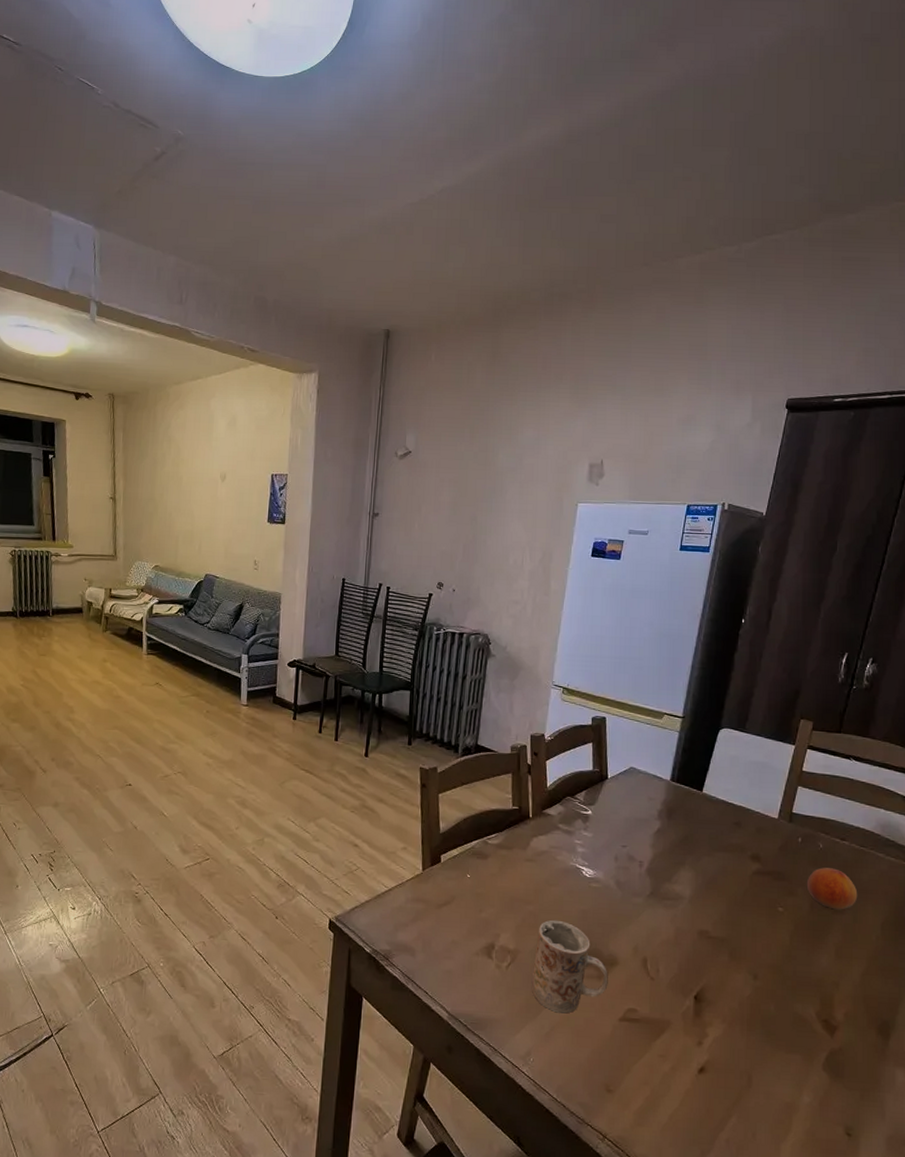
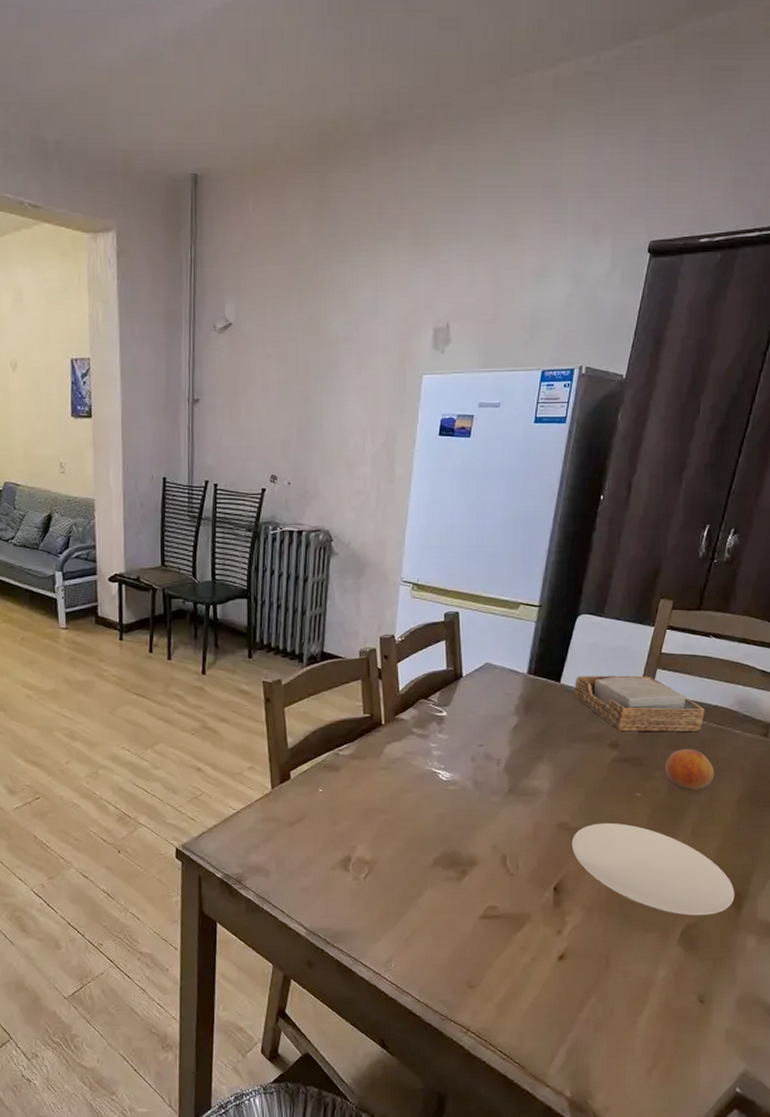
mug: present [531,919,608,1014] -> none [390,826,468,918]
plate: none [712,934,882,1043] -> present [571,822,735,917]
napkin holder: none [715,786,847,852] -> present [573,675,705,733]

